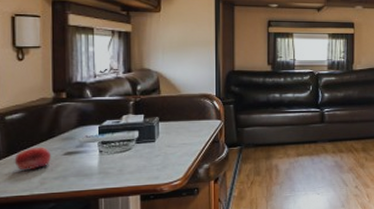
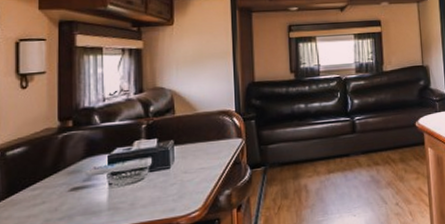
fruit: present [14,146,51,170] -> none [14,183,55,212]

